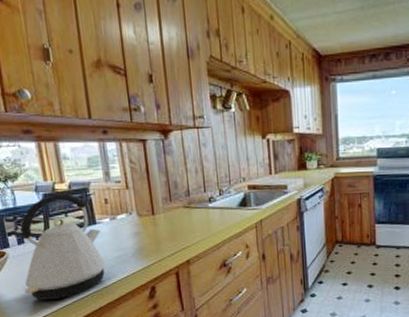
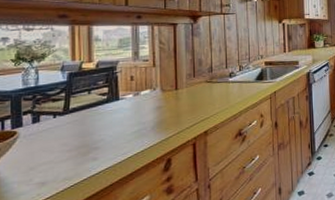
kettle: present [20,194,106,300] -> none [30,72,124,181]

